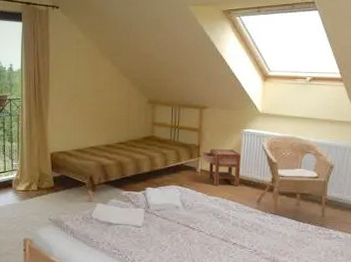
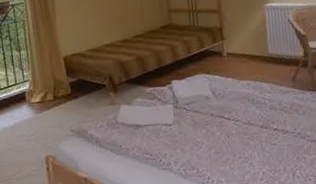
nightstand: present [202,149,241,187] -> none [225,27,270,68]

